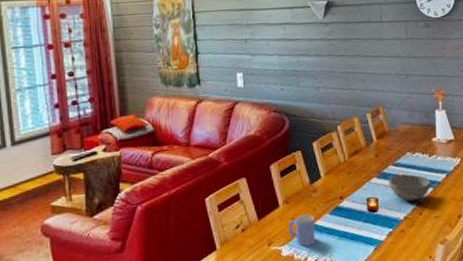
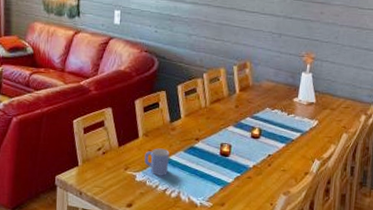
bowl: present [389,174,431,202] -> none [244,127,285,153]

